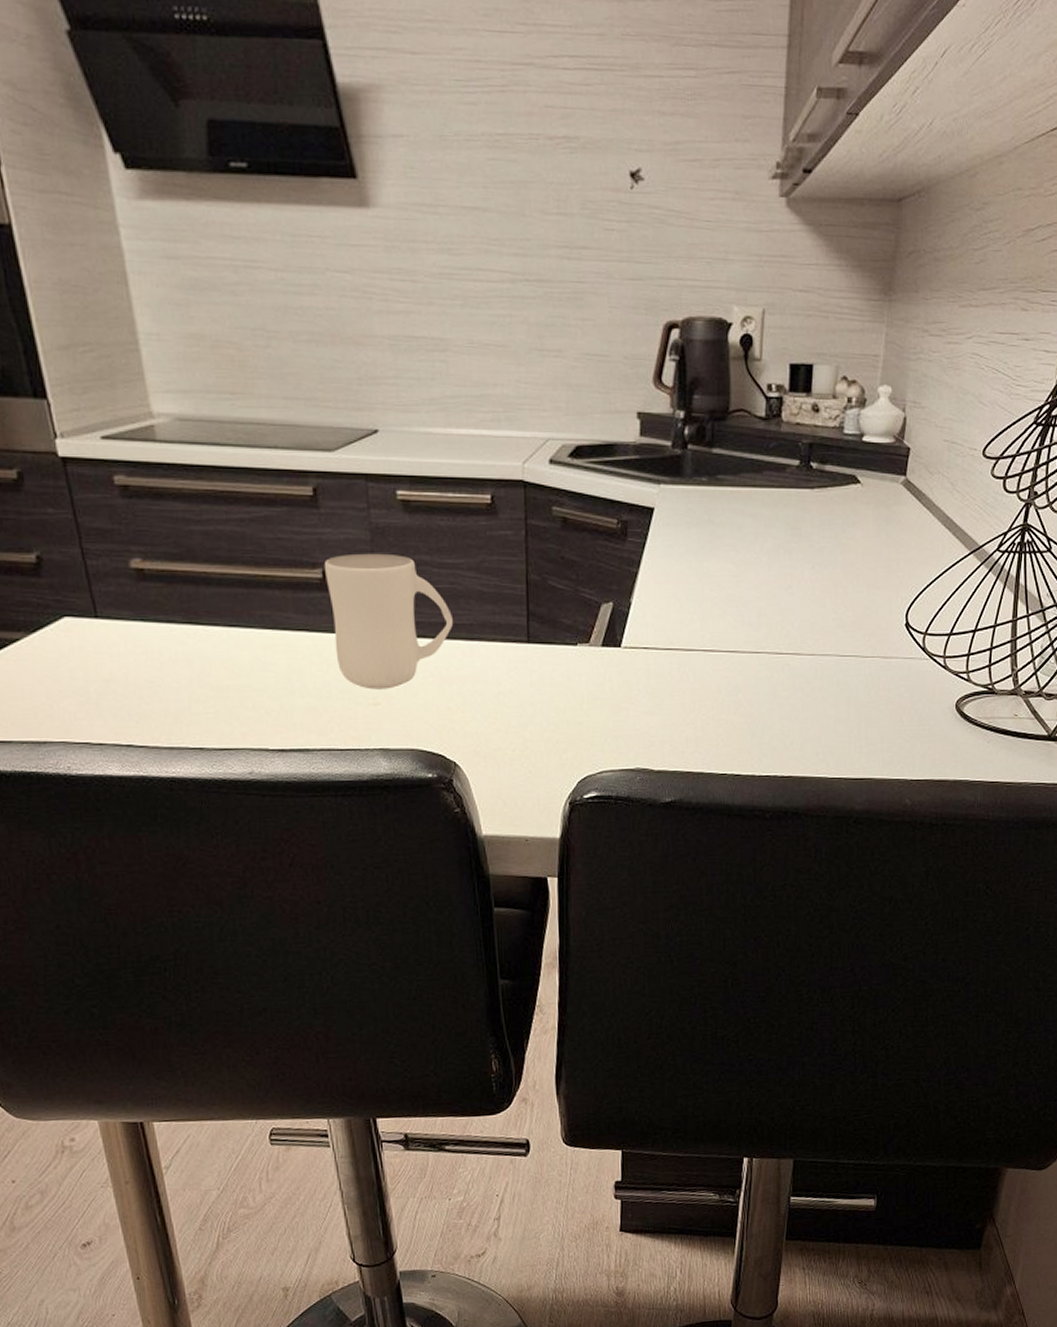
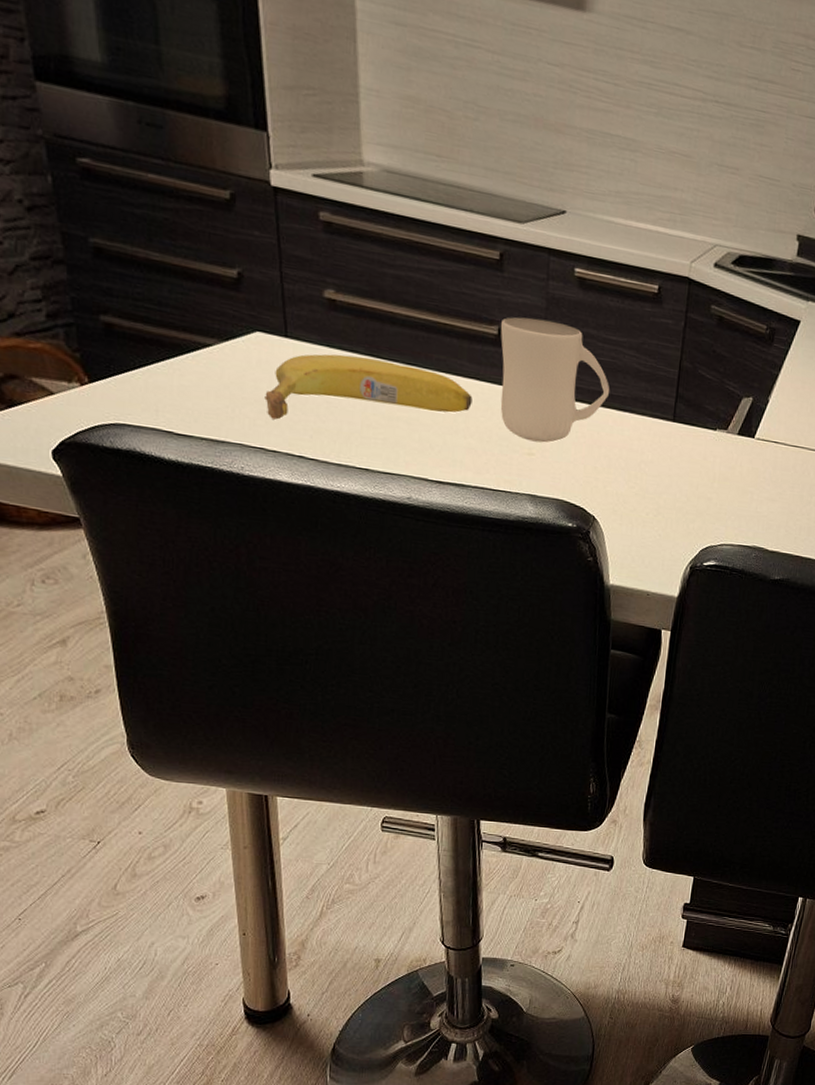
fruit: none [82,627,305,709] -> present [265,354,472,420]

